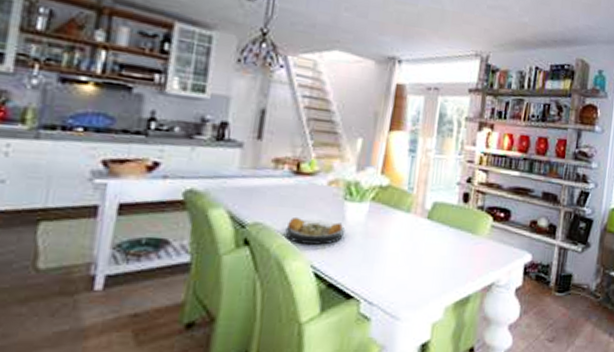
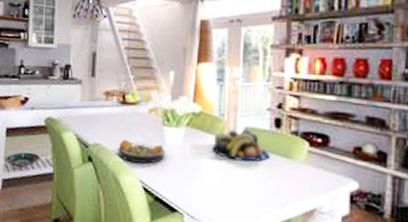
fruit bowl: none [398,204,456,238] -> present [213,129,270,162]

